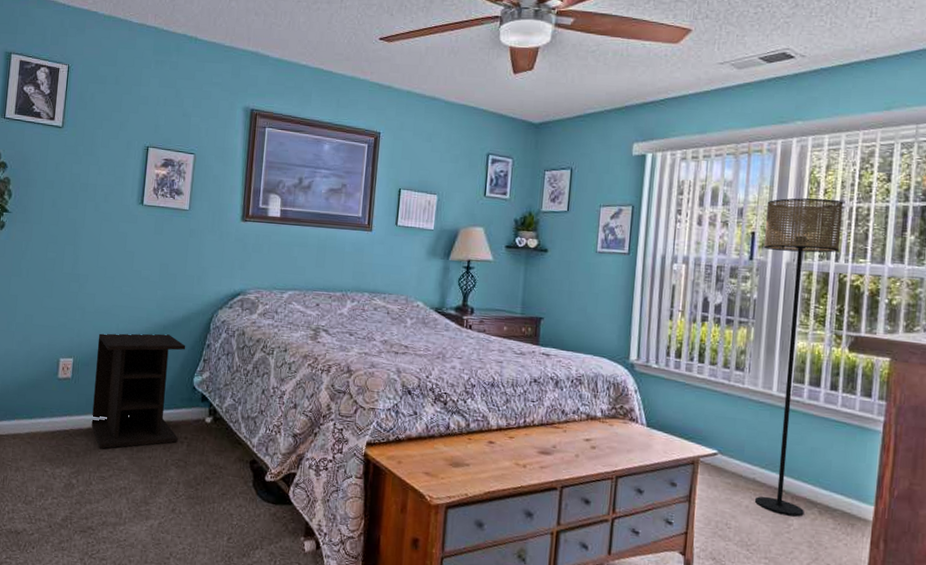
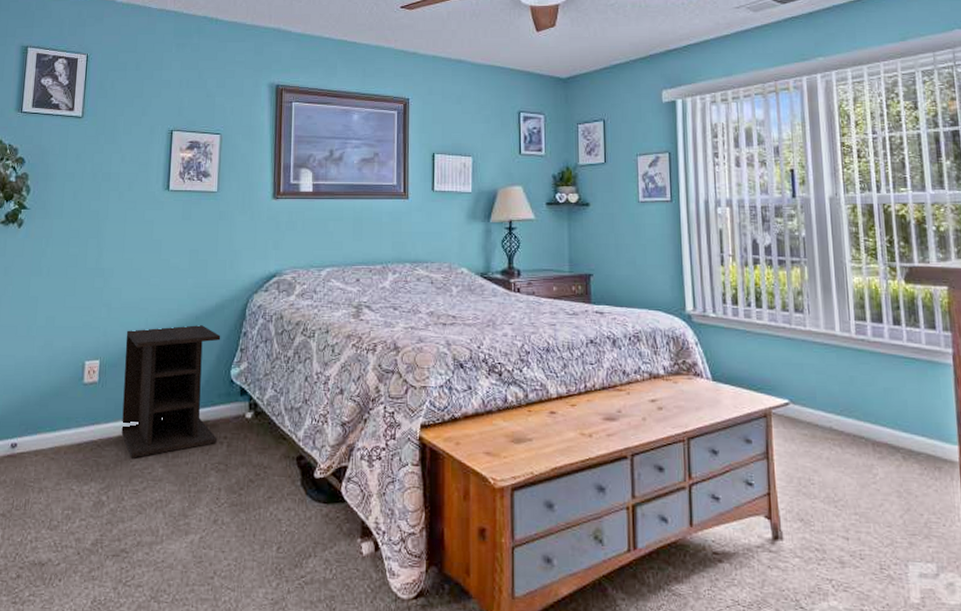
floor lamp: present [755,198,844,516] -> none [801,130,888,463]

